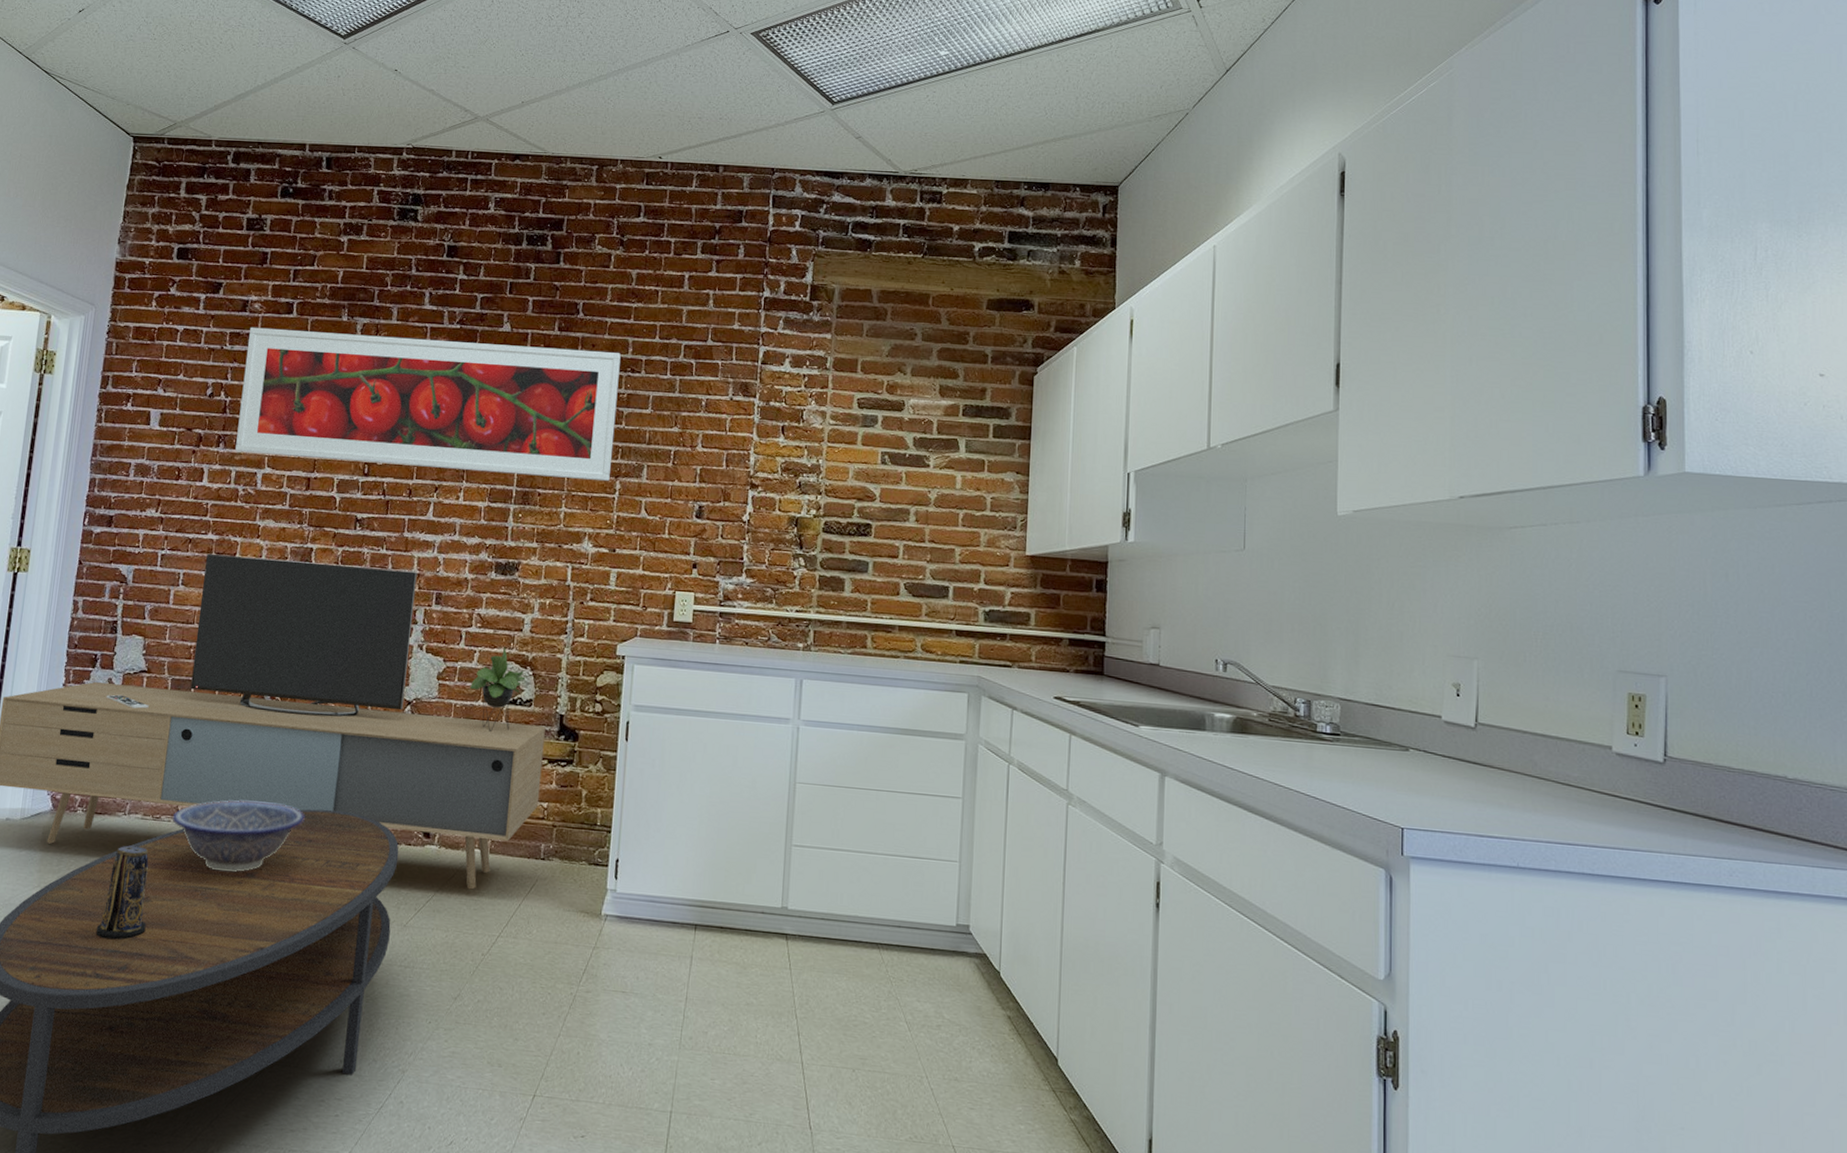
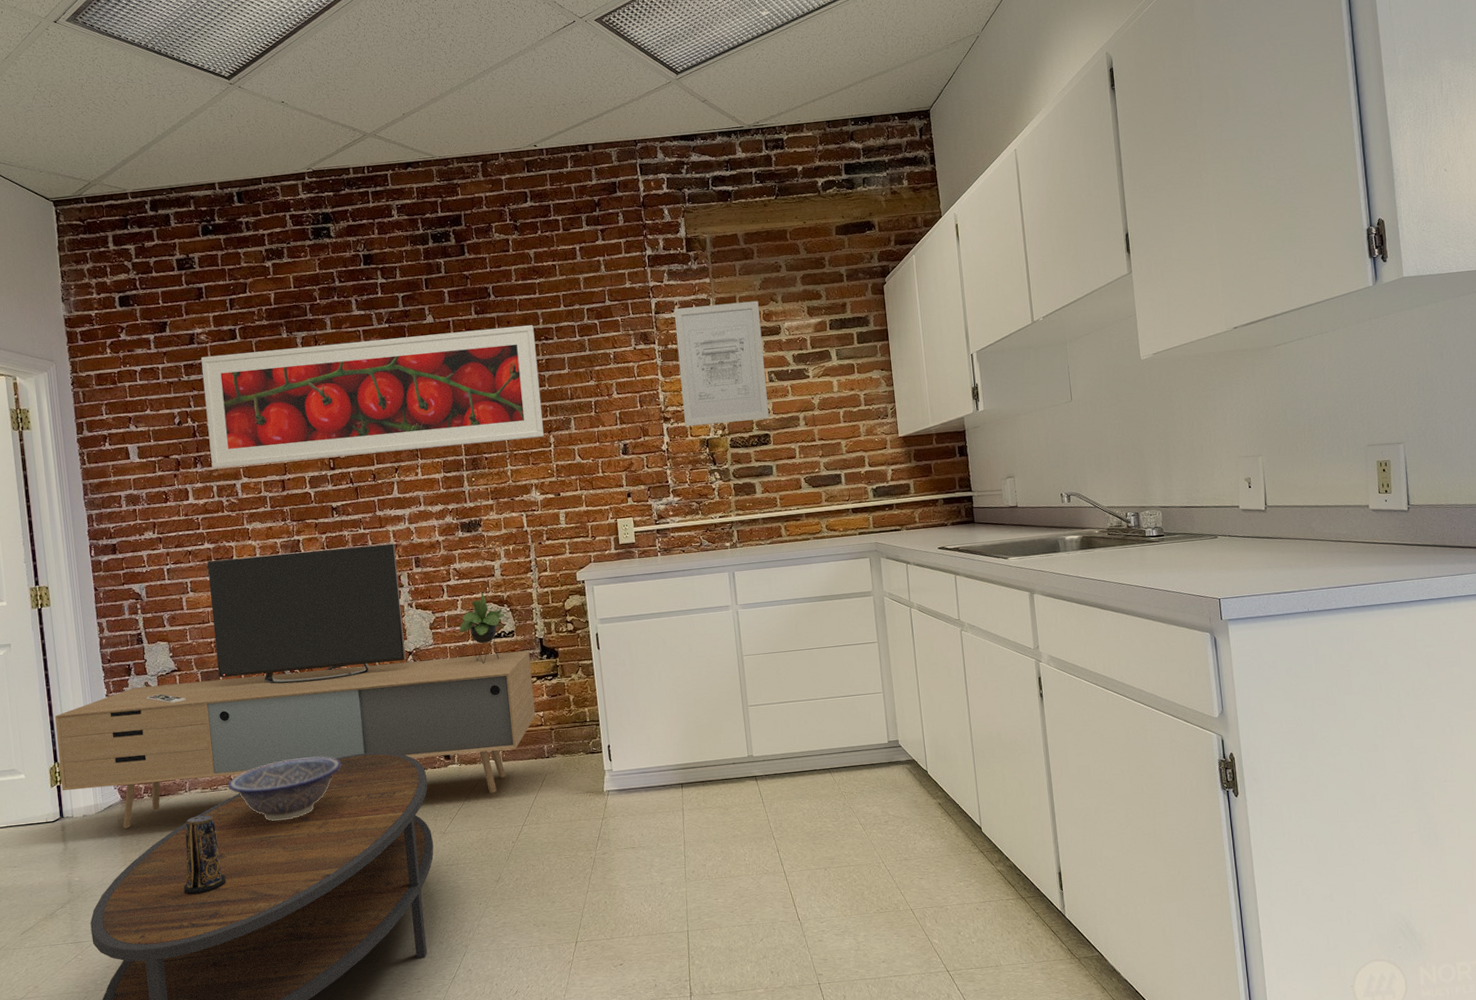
wall art: none [774,362,883,506] -> present [674,300,769,427]

